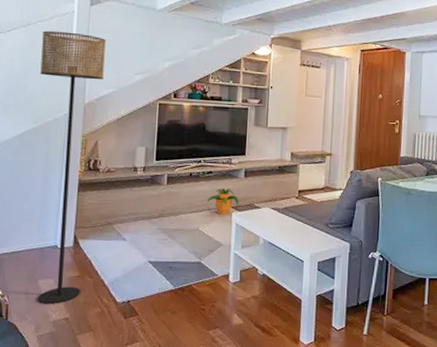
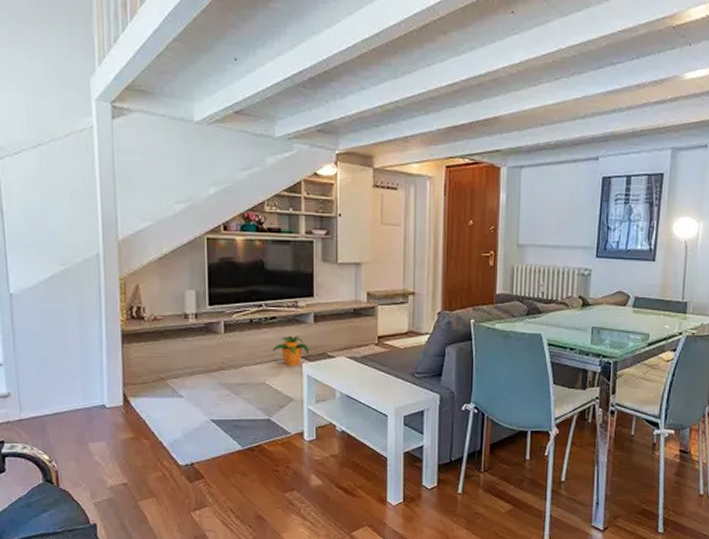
floor lamp: present [37,30,106,304] -> none [58,151,137,469]

